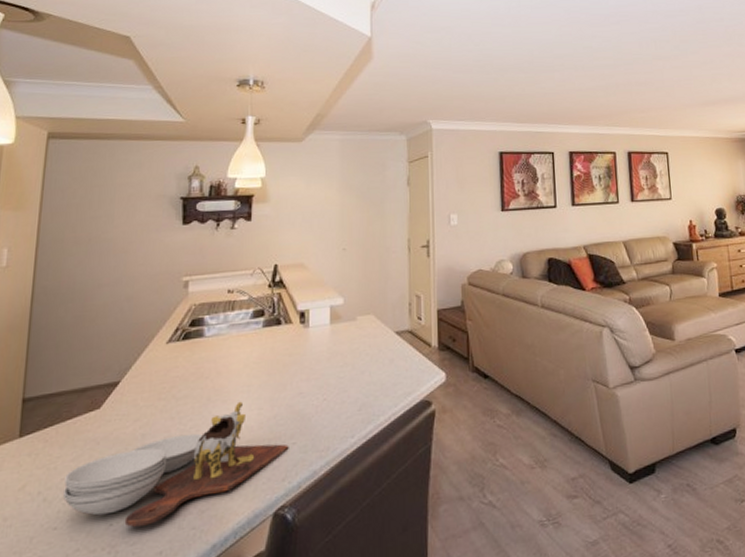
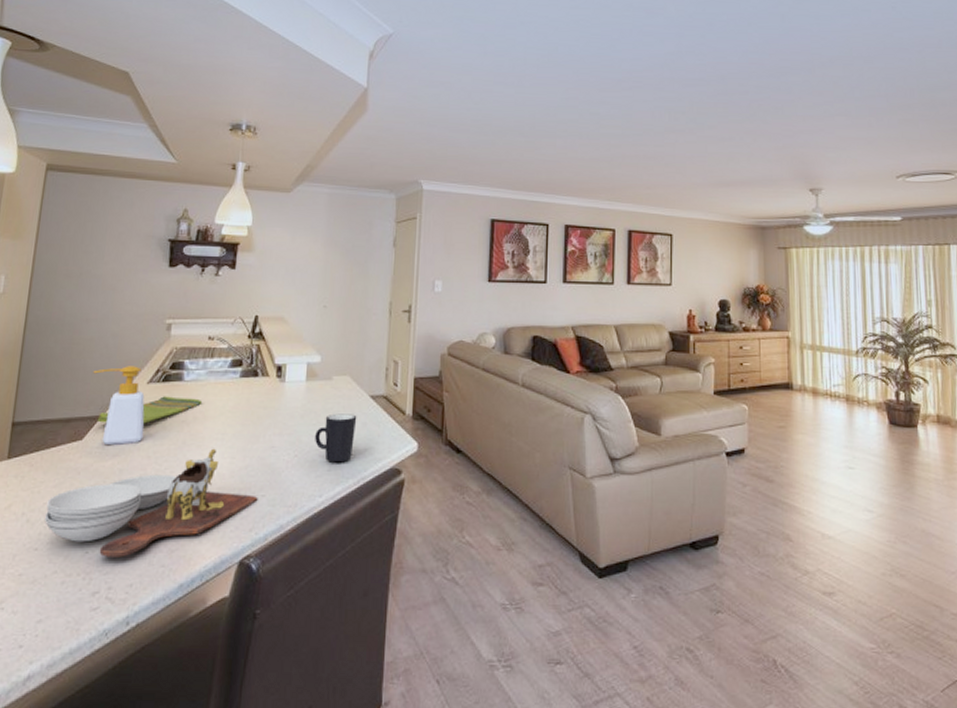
soap bottle: none [108,327,166,412] -> present [93,366,145,446]
dish towel: none [115,353,226,389] -> present [97,396,203,424]
mug: none [343,351,384,402] -> present [315,413,357,463]

